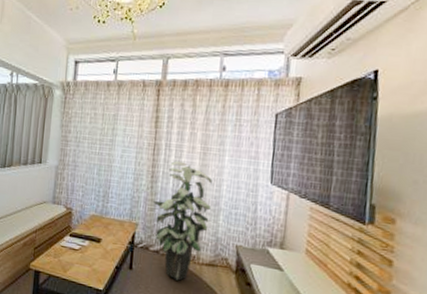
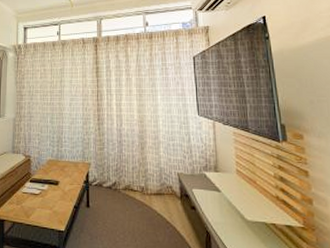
indoor plant: present [152,161,212,281] -> none [101,104,152,213]

